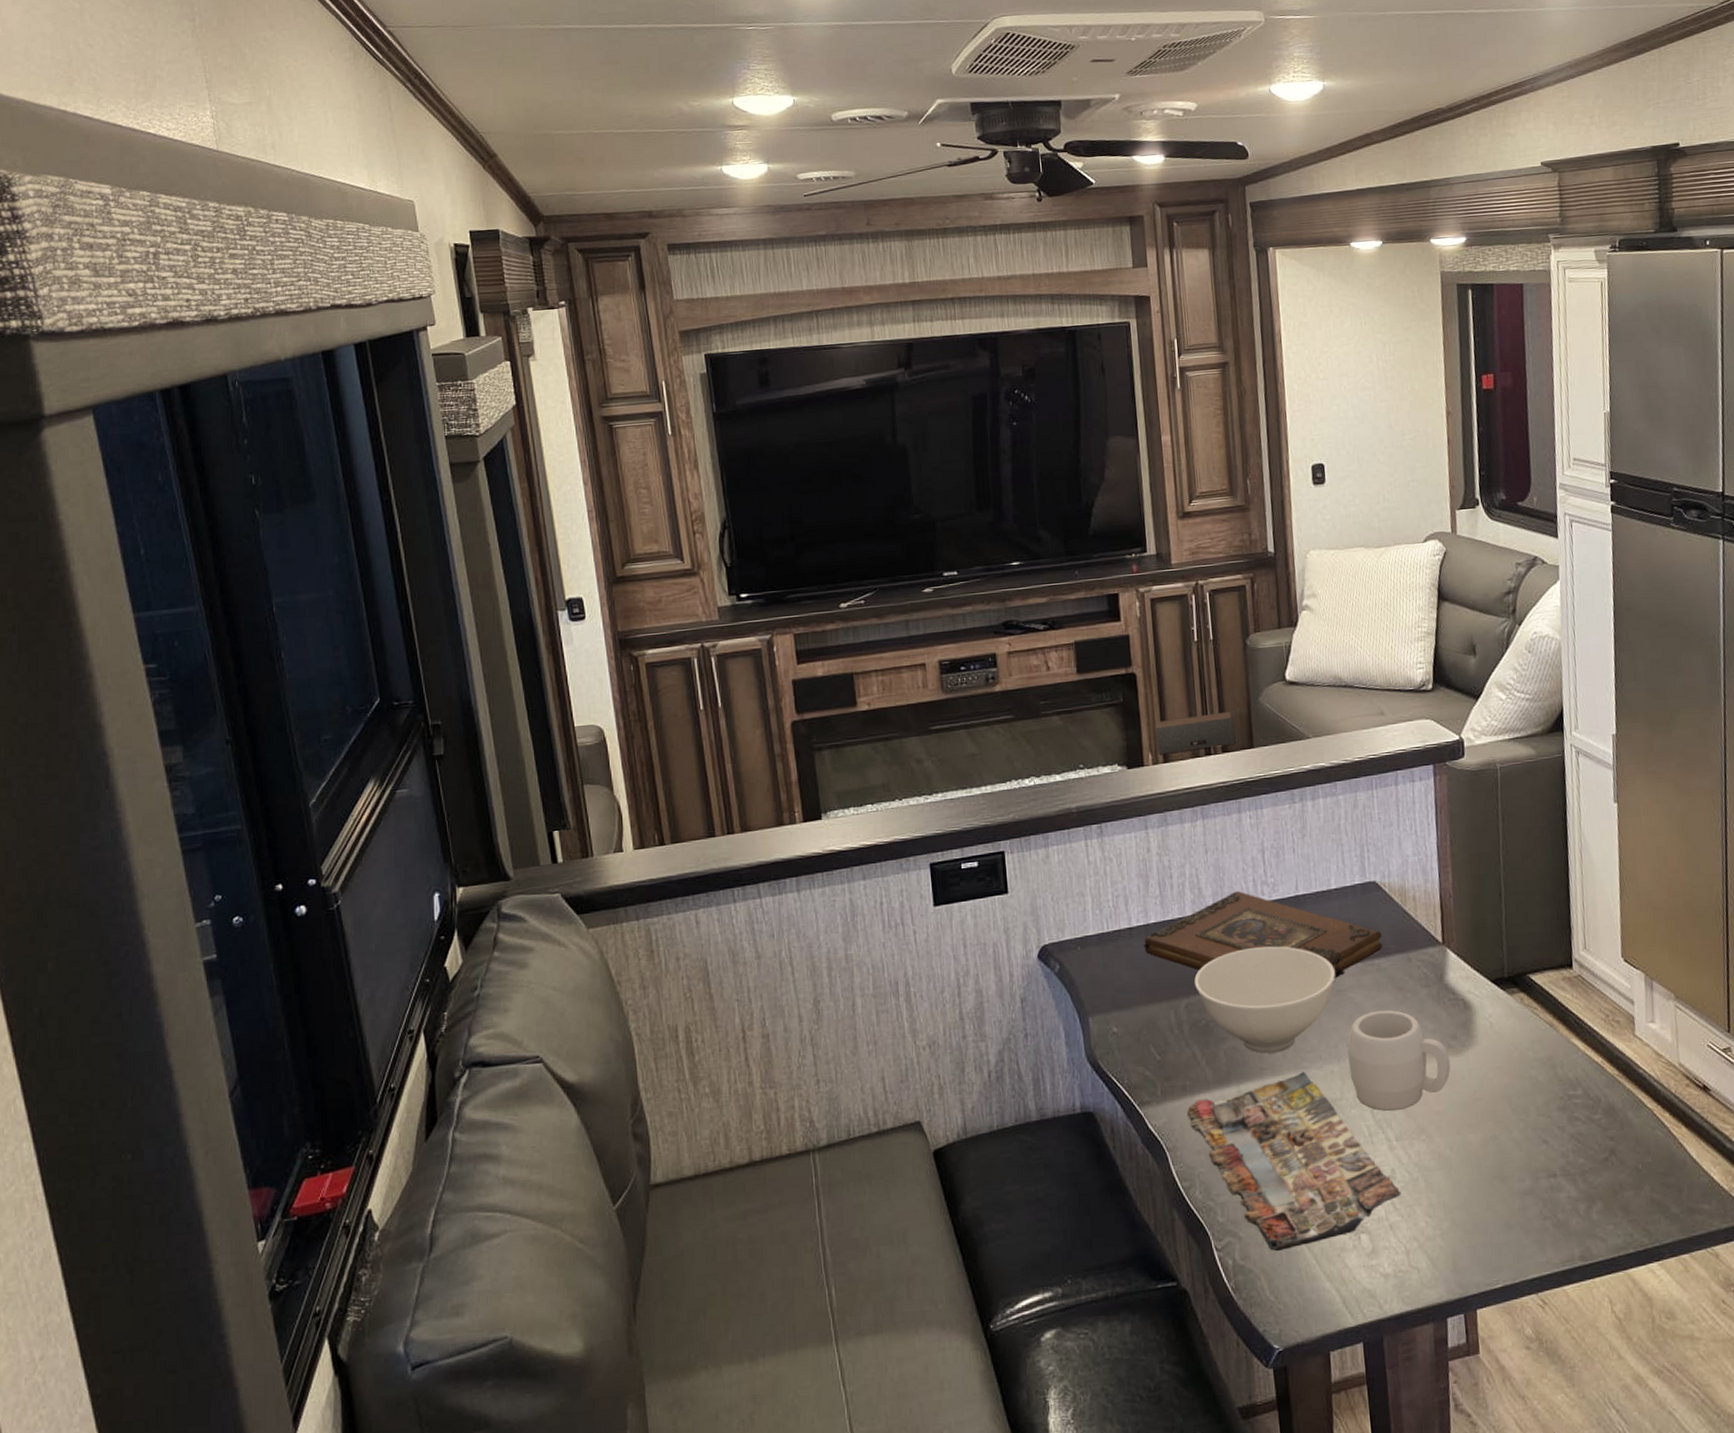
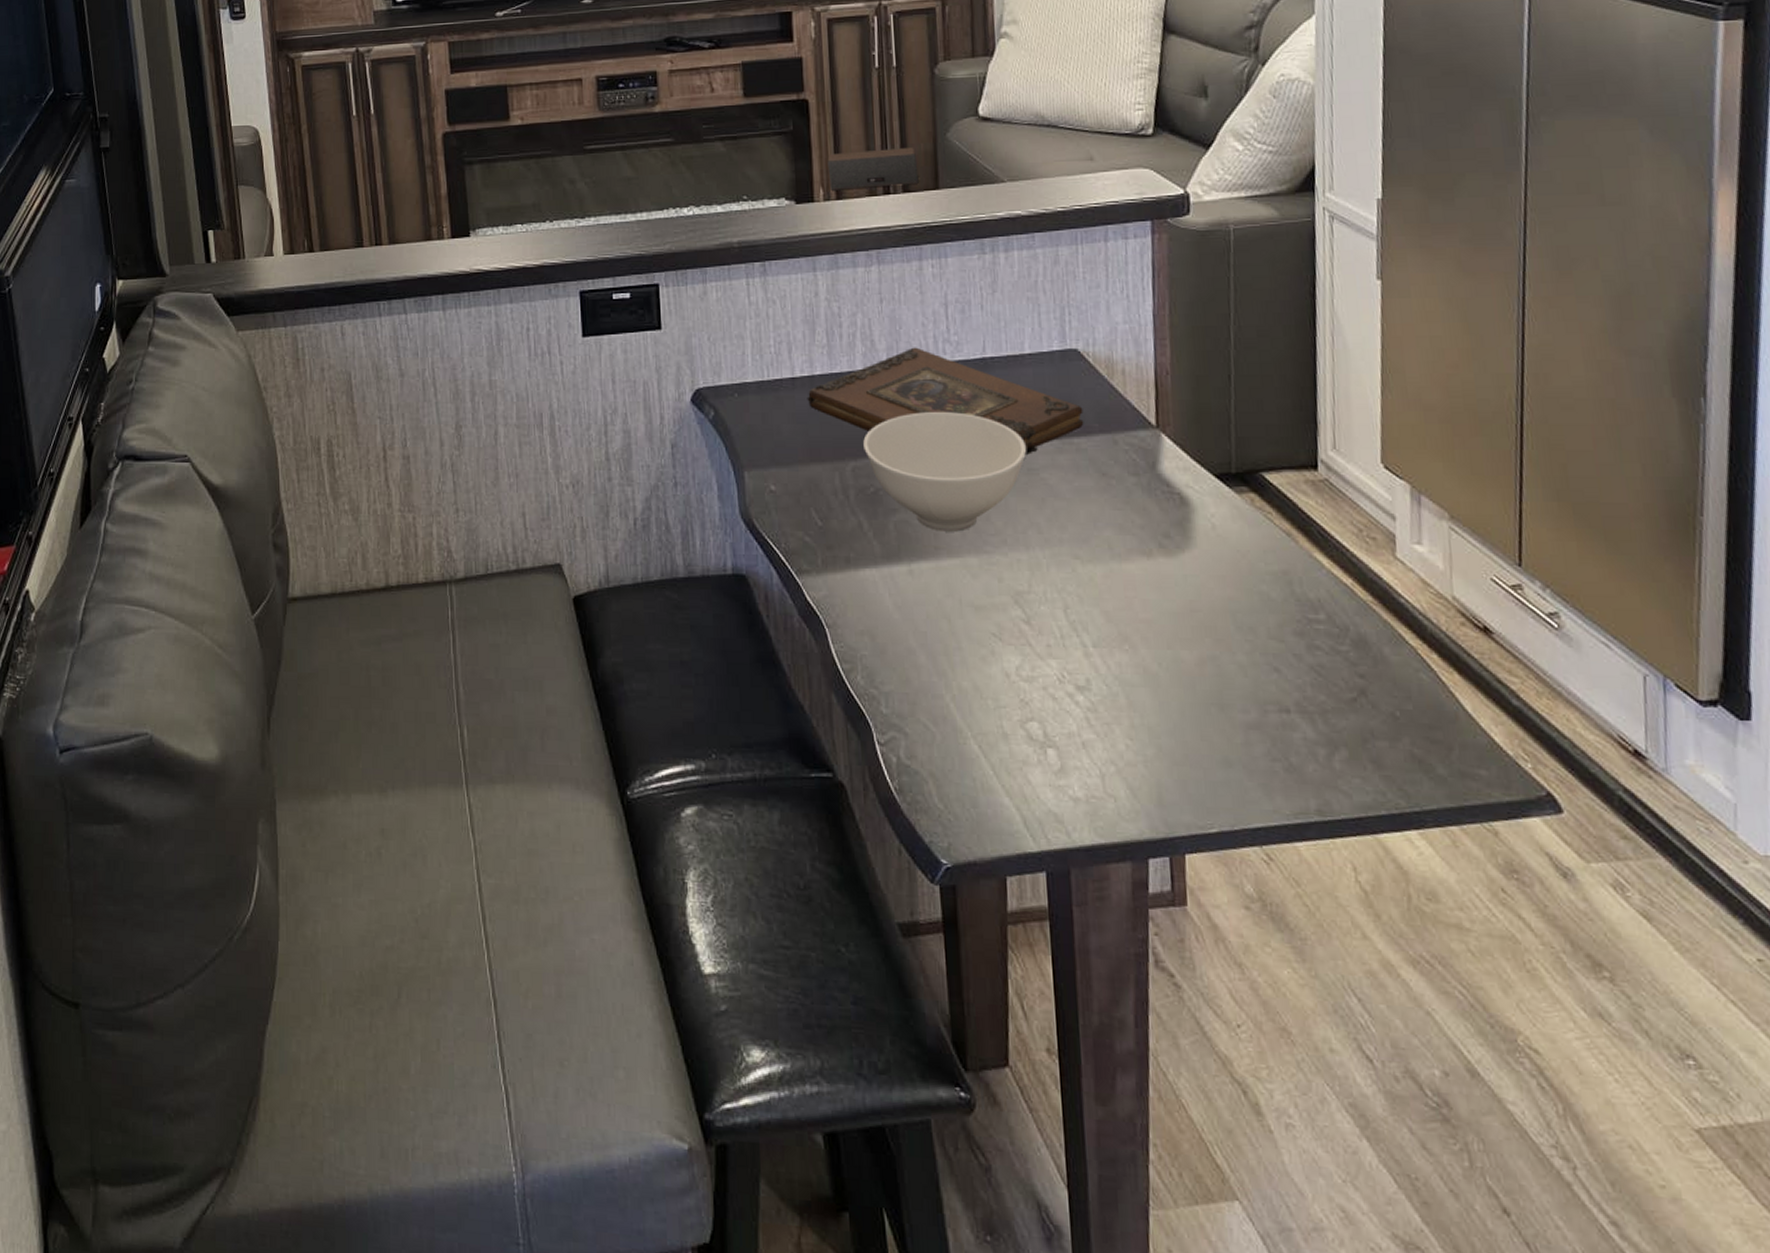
magazine: present [1187,1072,1402,1251] -> none [850,557,1098,754]
mug: present [1347,1009,1451,1112] -> none [1038,496,1162,613]

